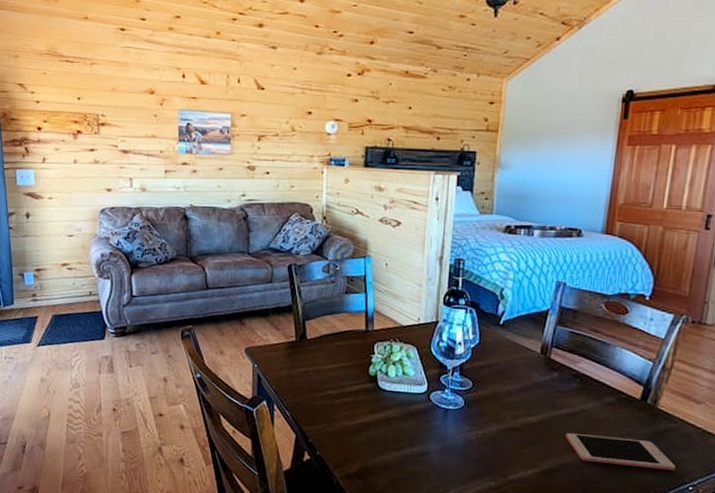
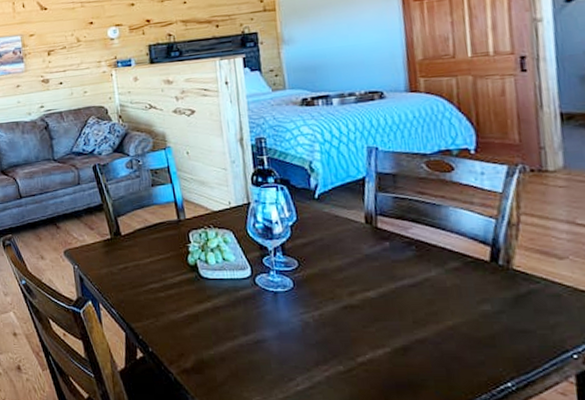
cell phone: present [565,433,676,471] -> none [412,305,552,338]

